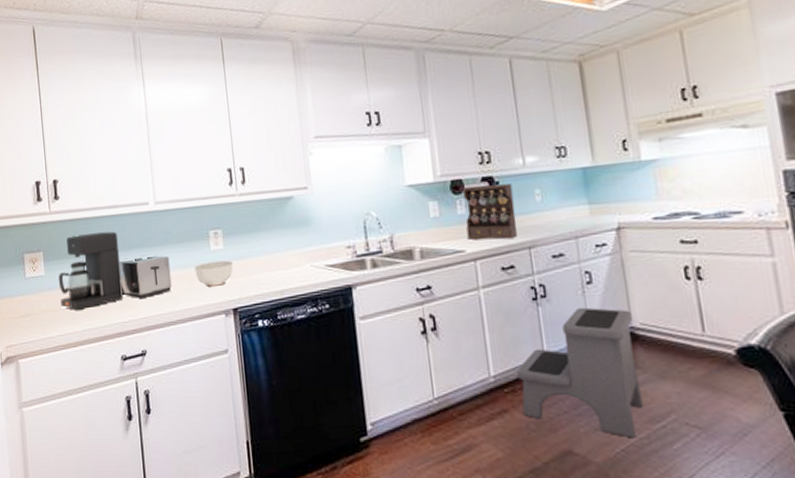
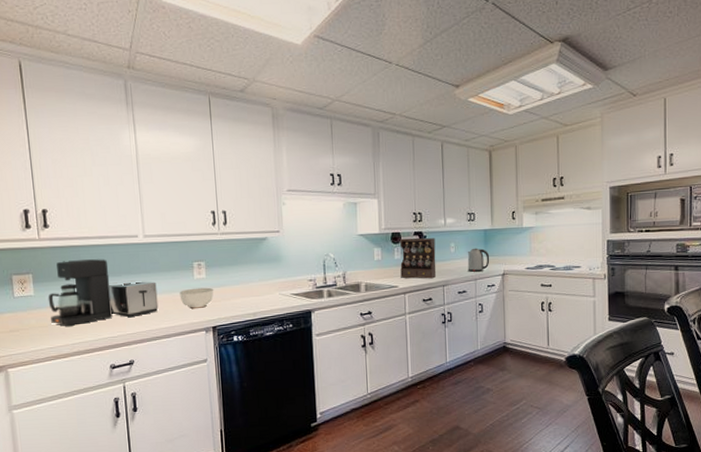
step stool: present [516,307,644,438] -> none [426,328,507,417]
kettle: none [560,193,596,227] -> present [467,248,490,272]

